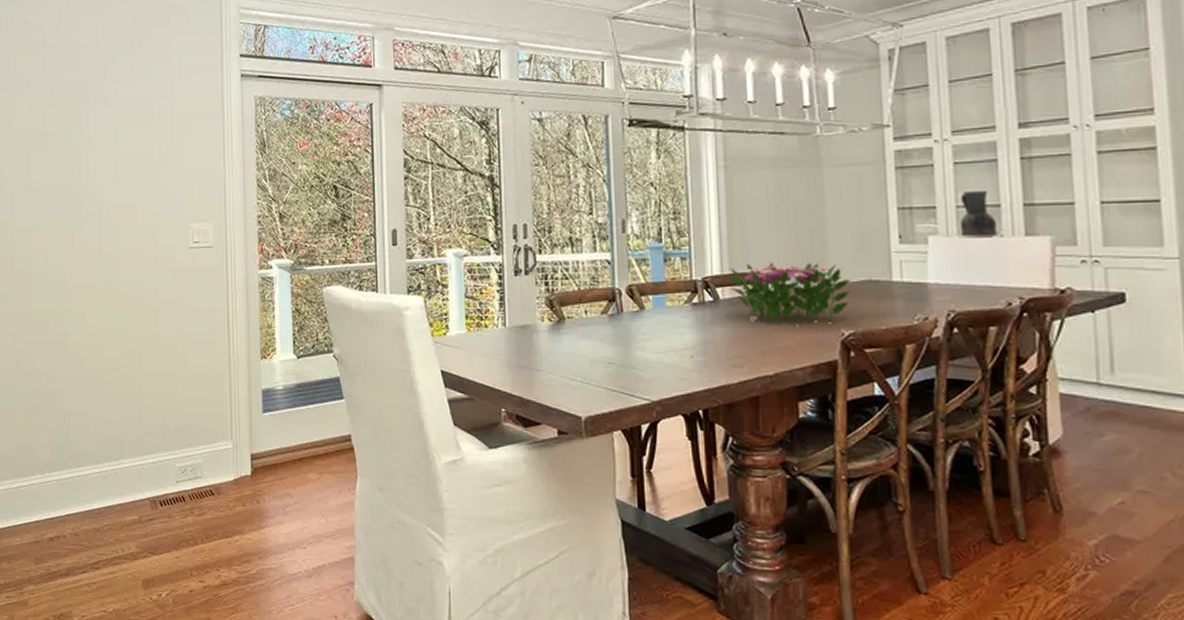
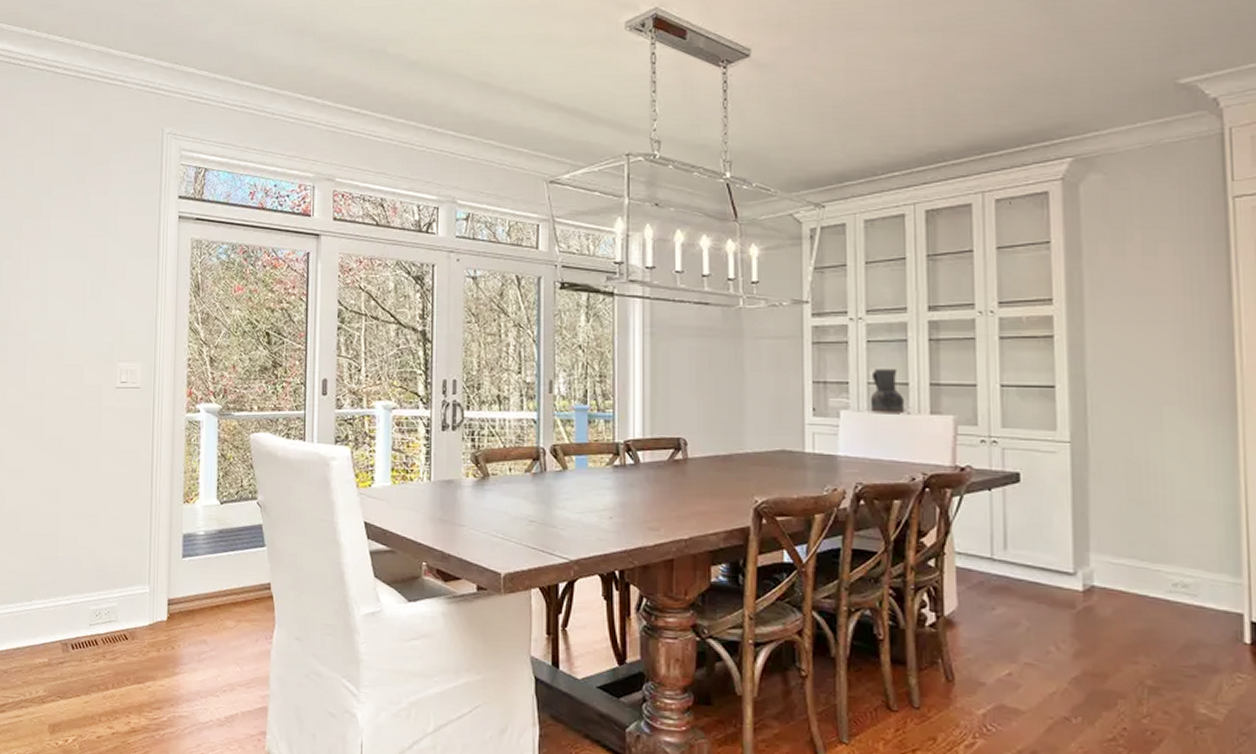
flower arrangement: present [728,262,851,326] -> none [649,428,766,492]

